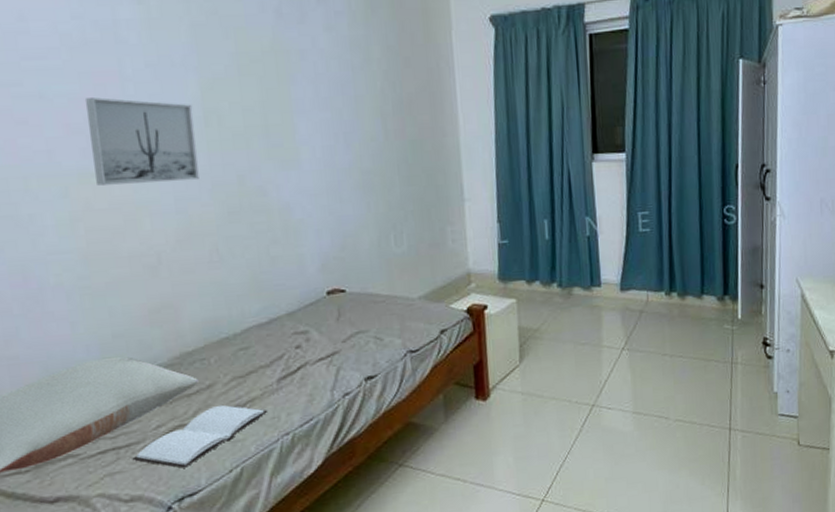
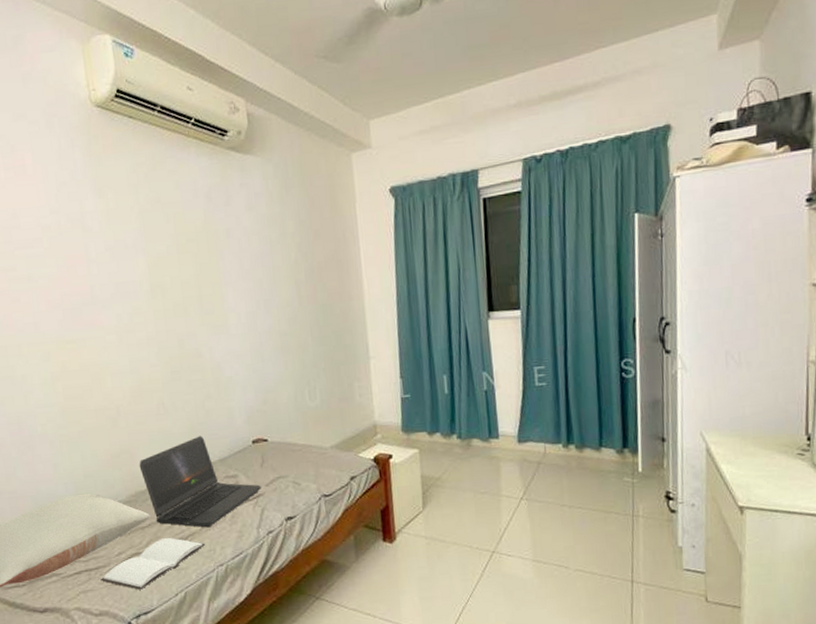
wall art: present [84,97,199,186] -> none [61,277,148,351]
laptop computer: none [185,286,337,392] -> present [139,435,261,528]

